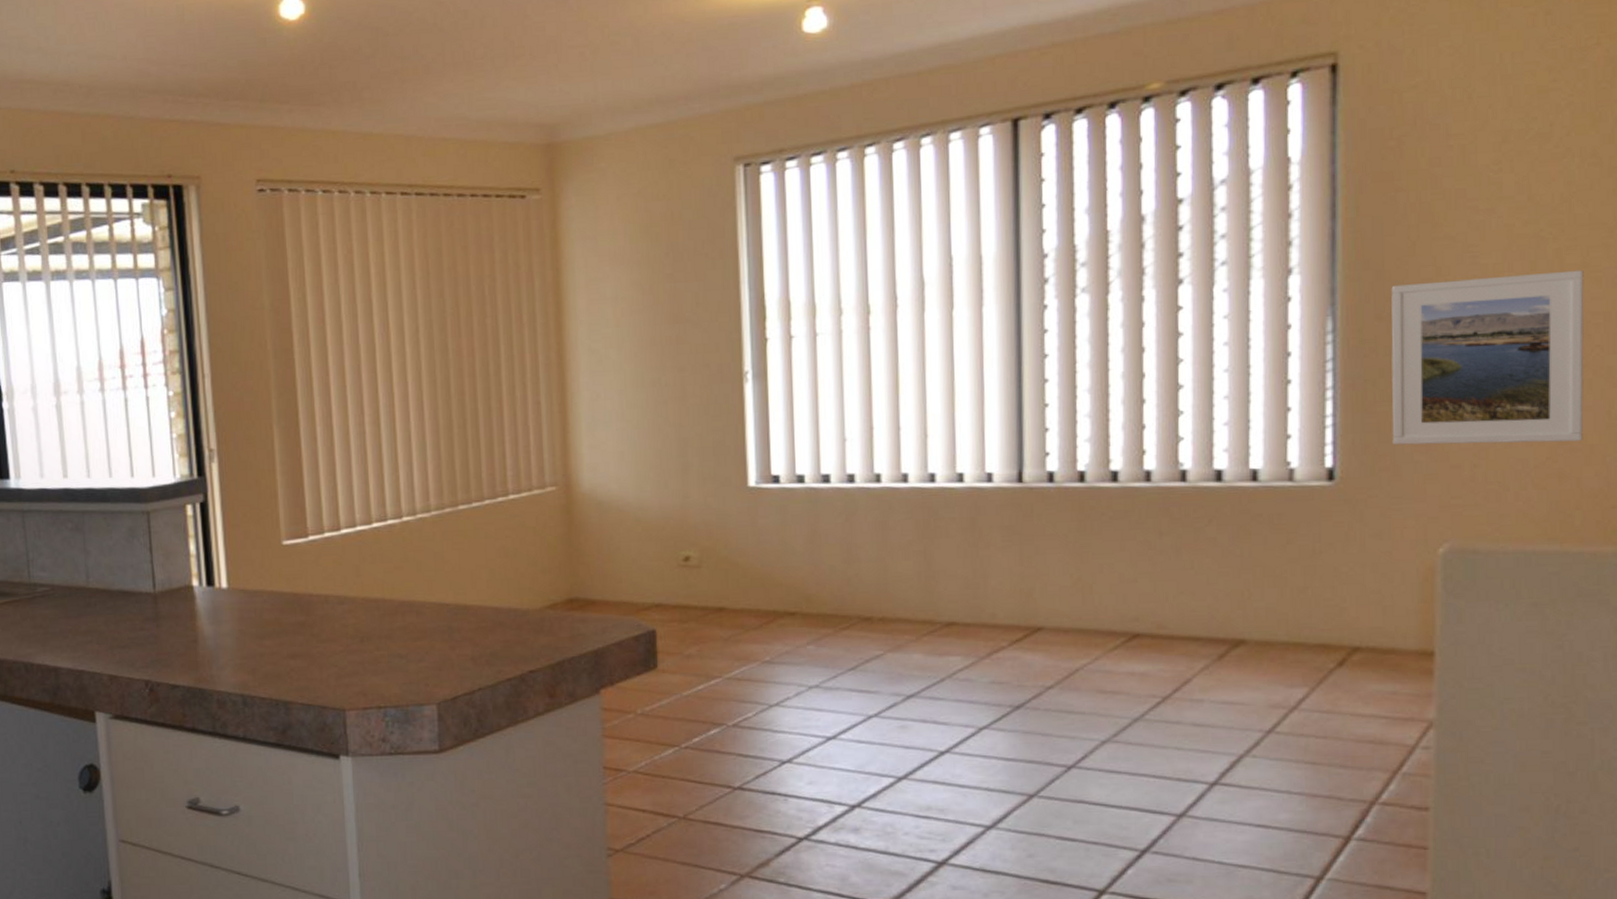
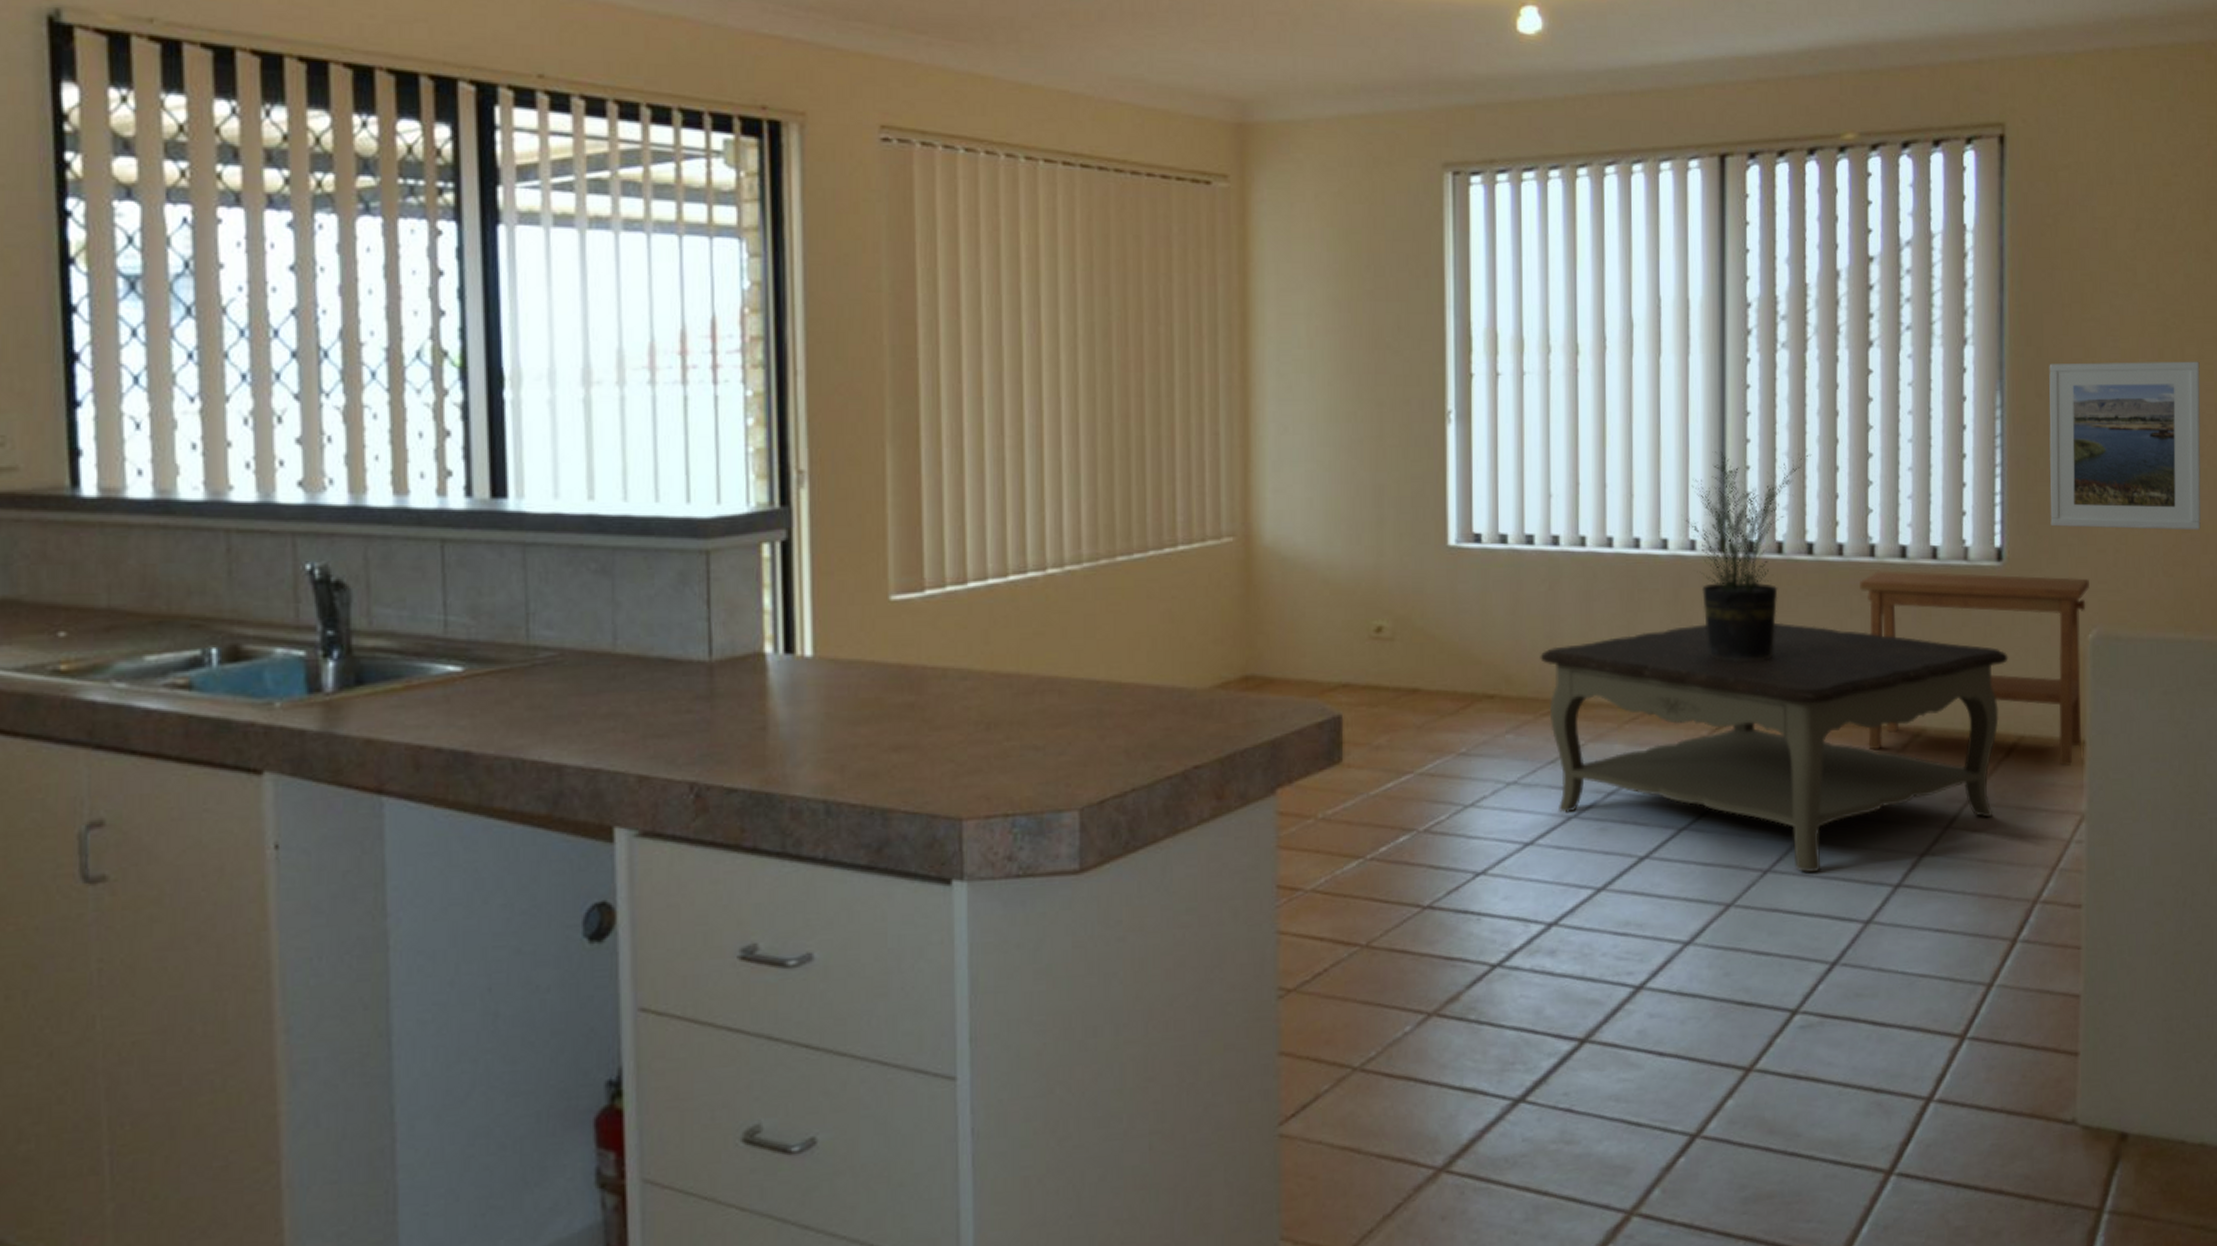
coffee table: none [838,544,1341,769] -> present [1540,622,2008,872]
potted plant: none [981,389,1116,581] -> present [1685,451,1812,662]
side table: none [1170,493,1440,676] -> present [1860,570,2089,767]

